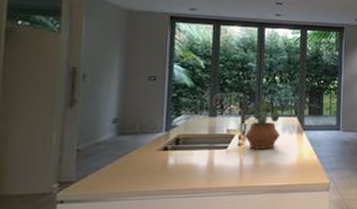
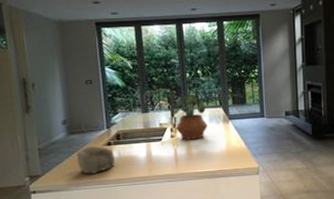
decorative bowl: none [123,149,169,184] -> present [76,145,115,175]

